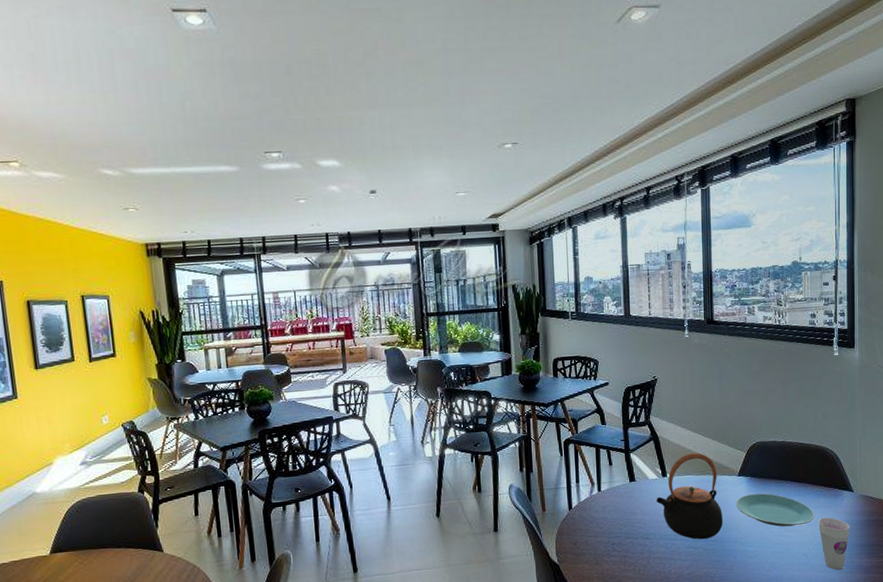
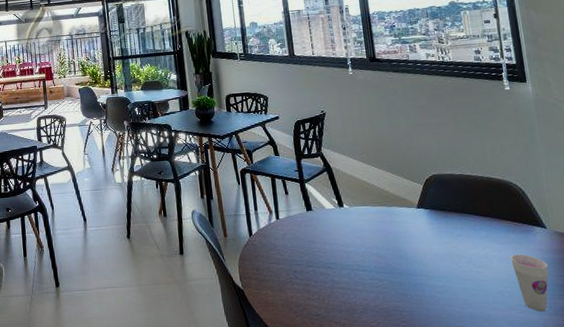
teapot: present [656,453,723,540] -> none [335,184,406,272]
plate: present [736,493,815,527] -> none [417,226,506,262]

